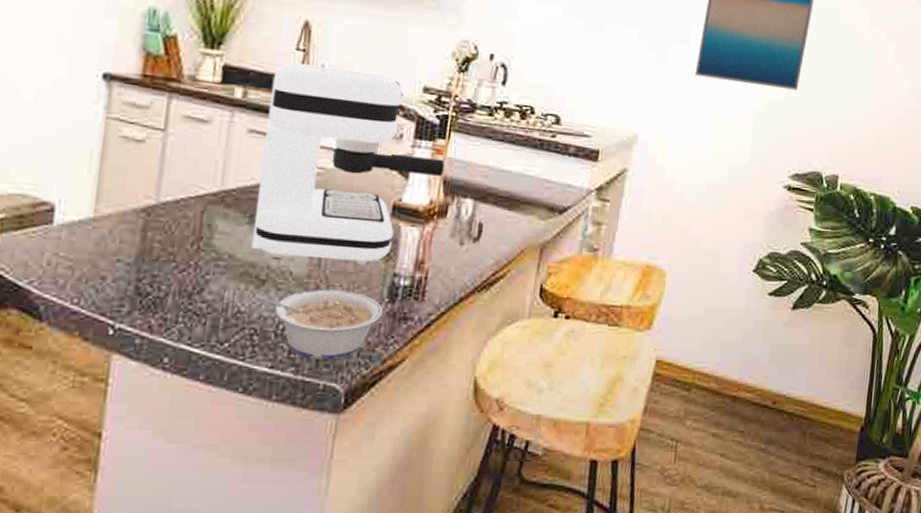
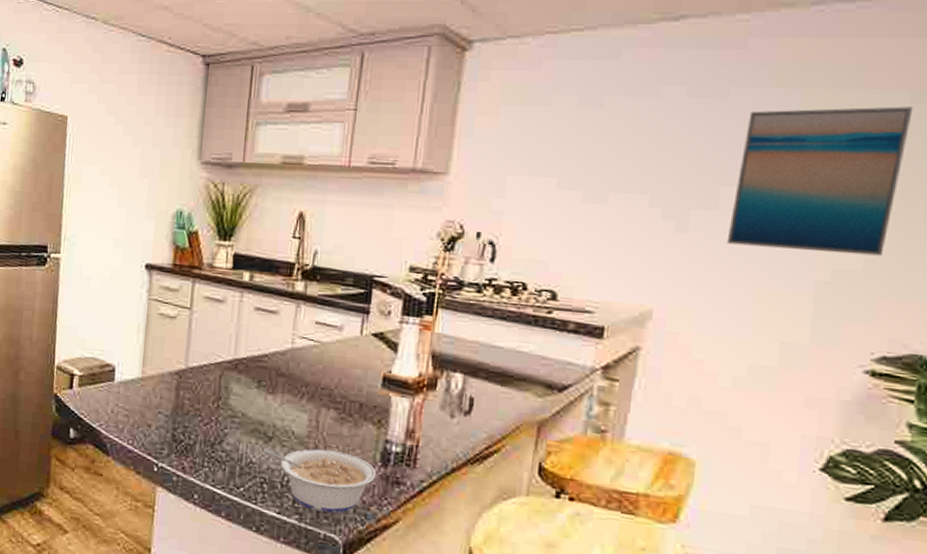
coffee maker: present [251,62,445,265] -> none [259,249,433,430]

